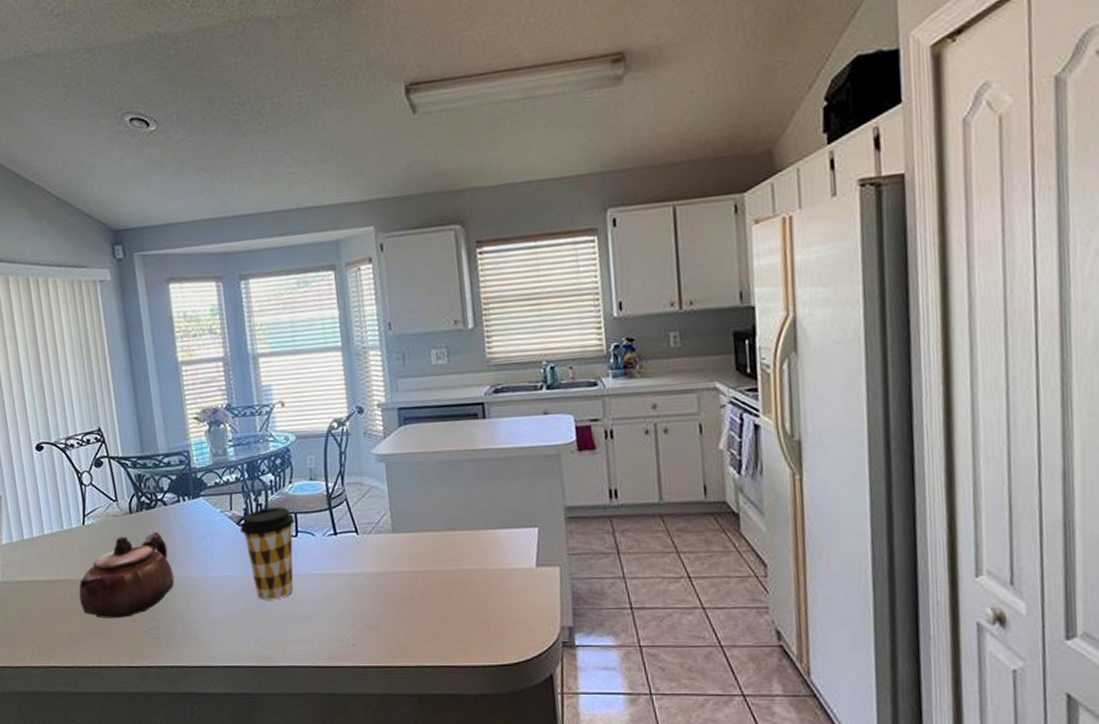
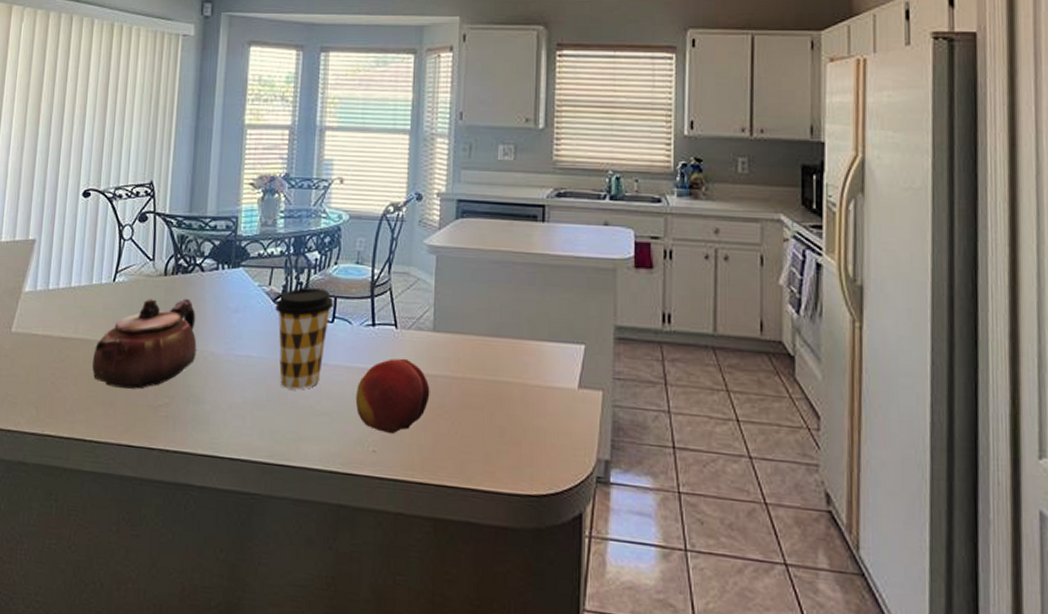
fruit: none [329,560,399,627] -> present [355,358,430,434]

